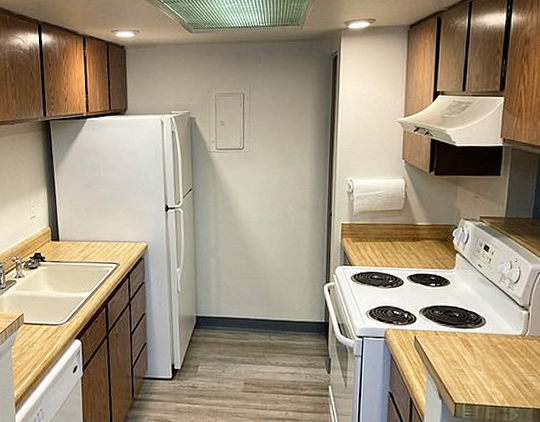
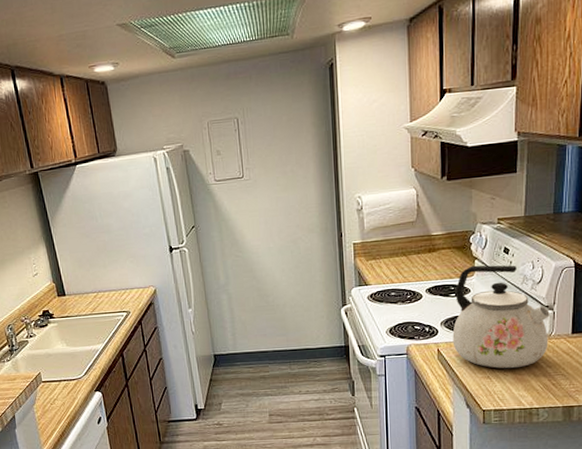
kettle: none [429,258,525,364] -> present [452,265,550,369]

